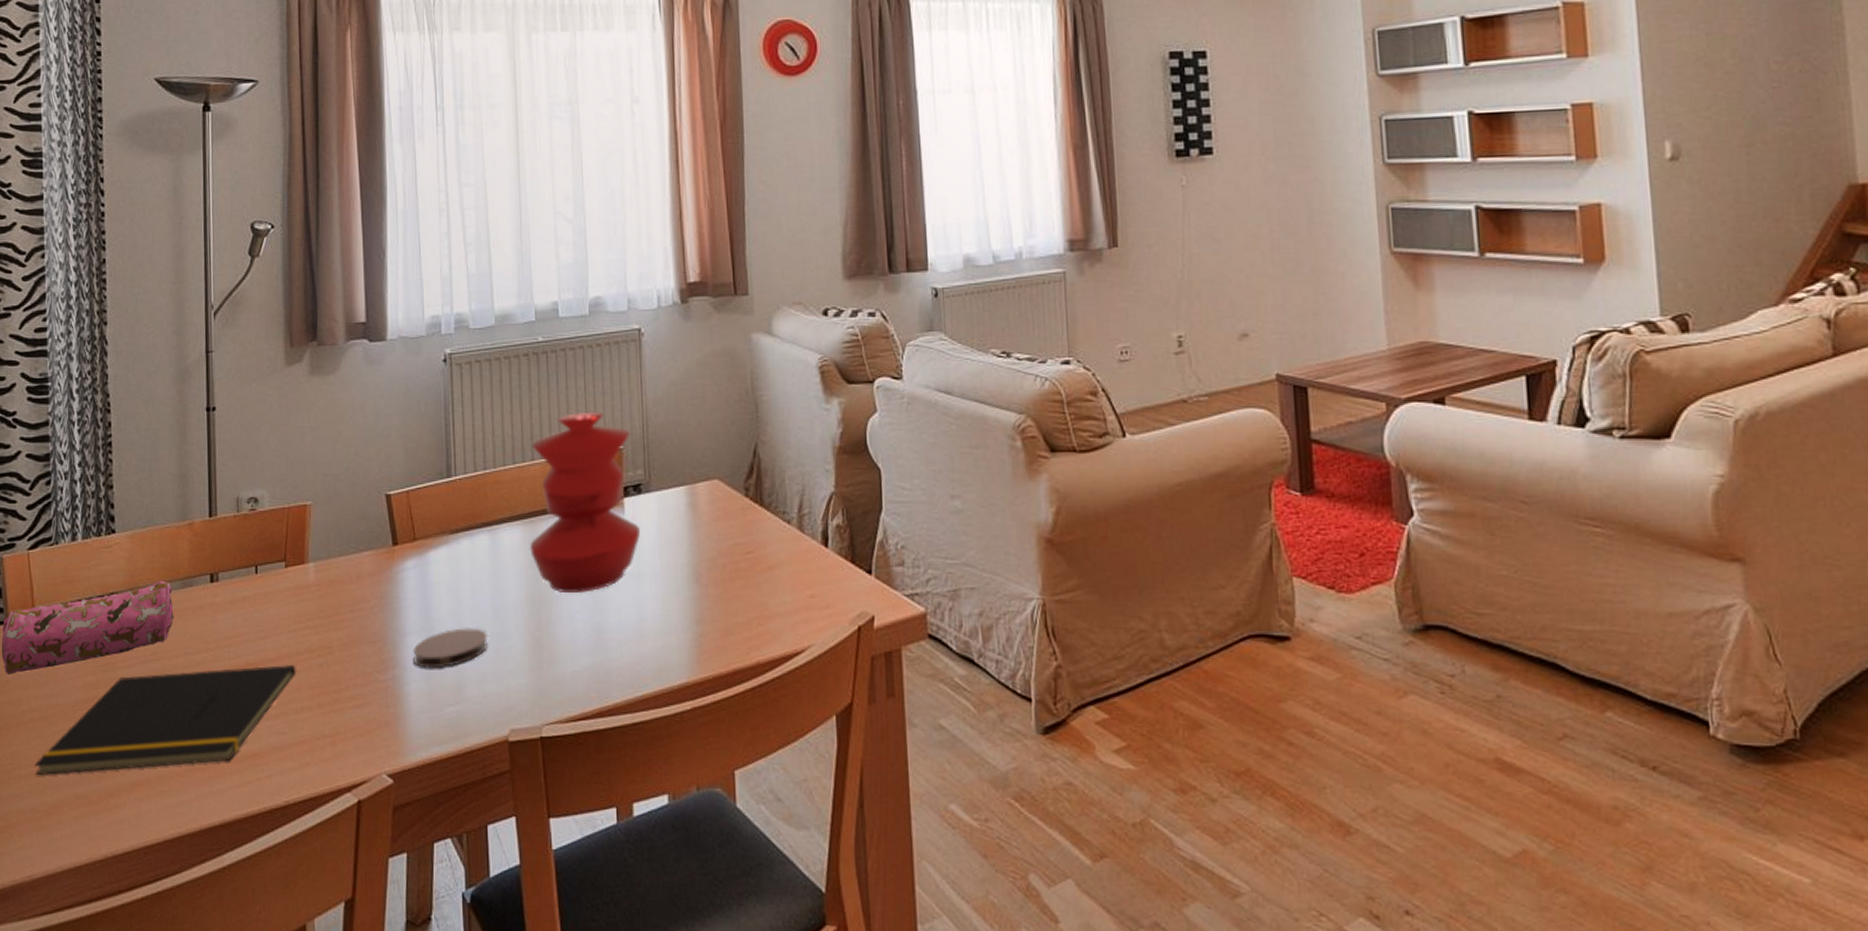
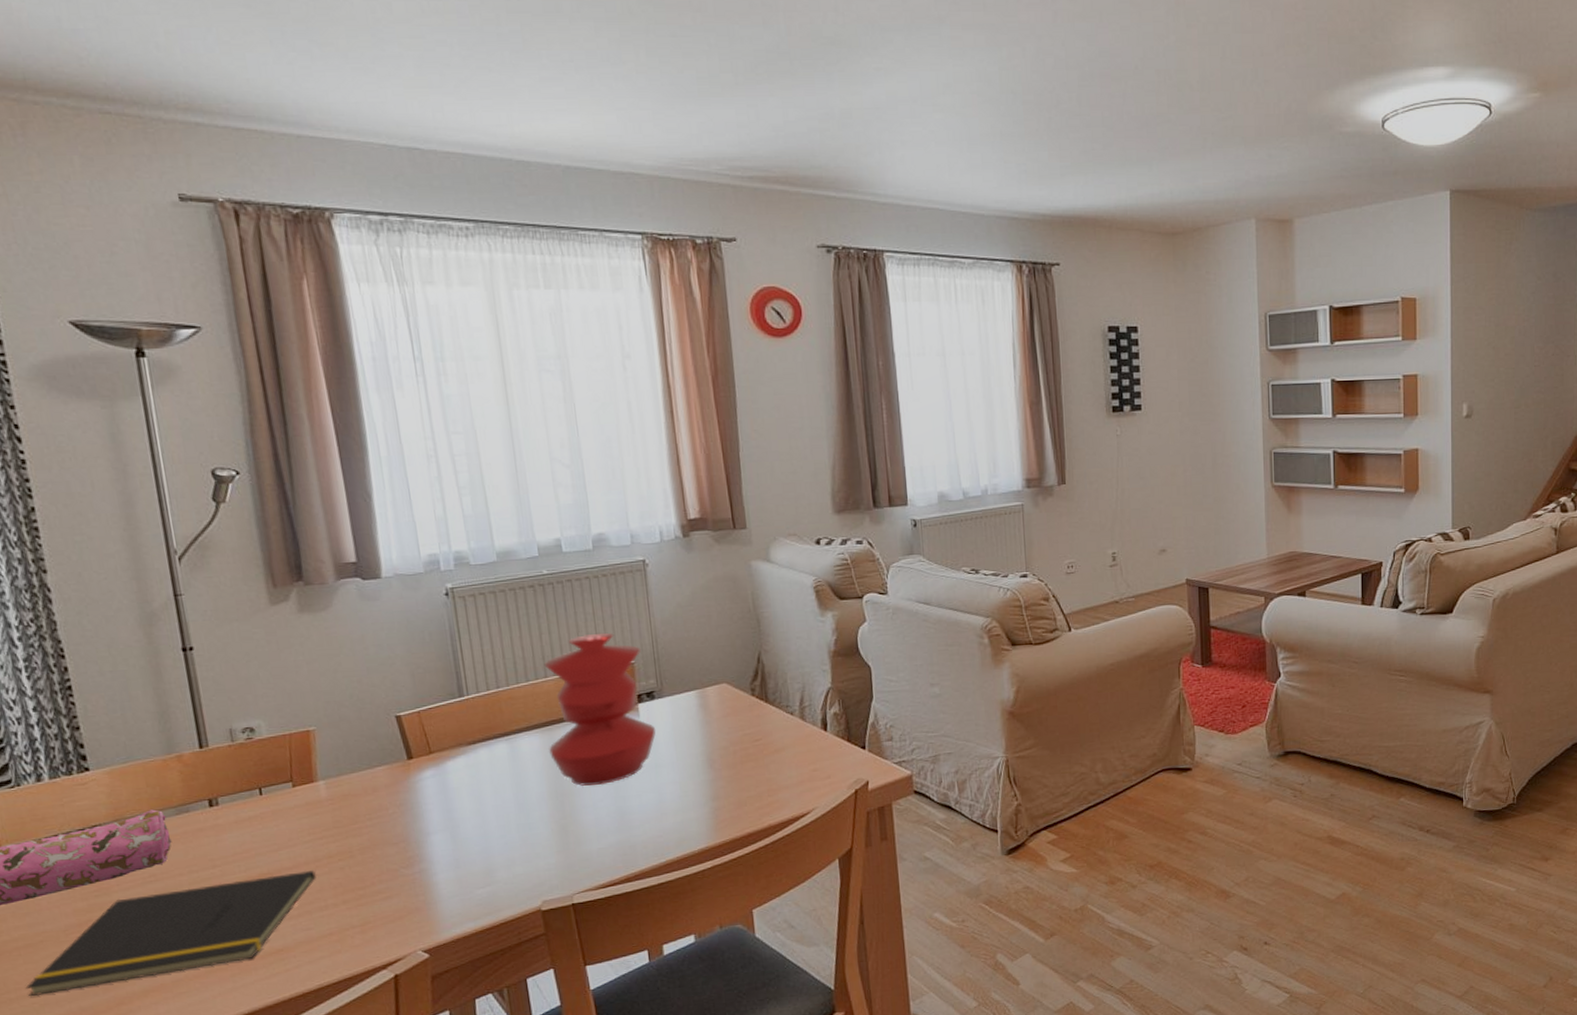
coaster: present [413,628,488,669] -> none [438,822,514,860]

